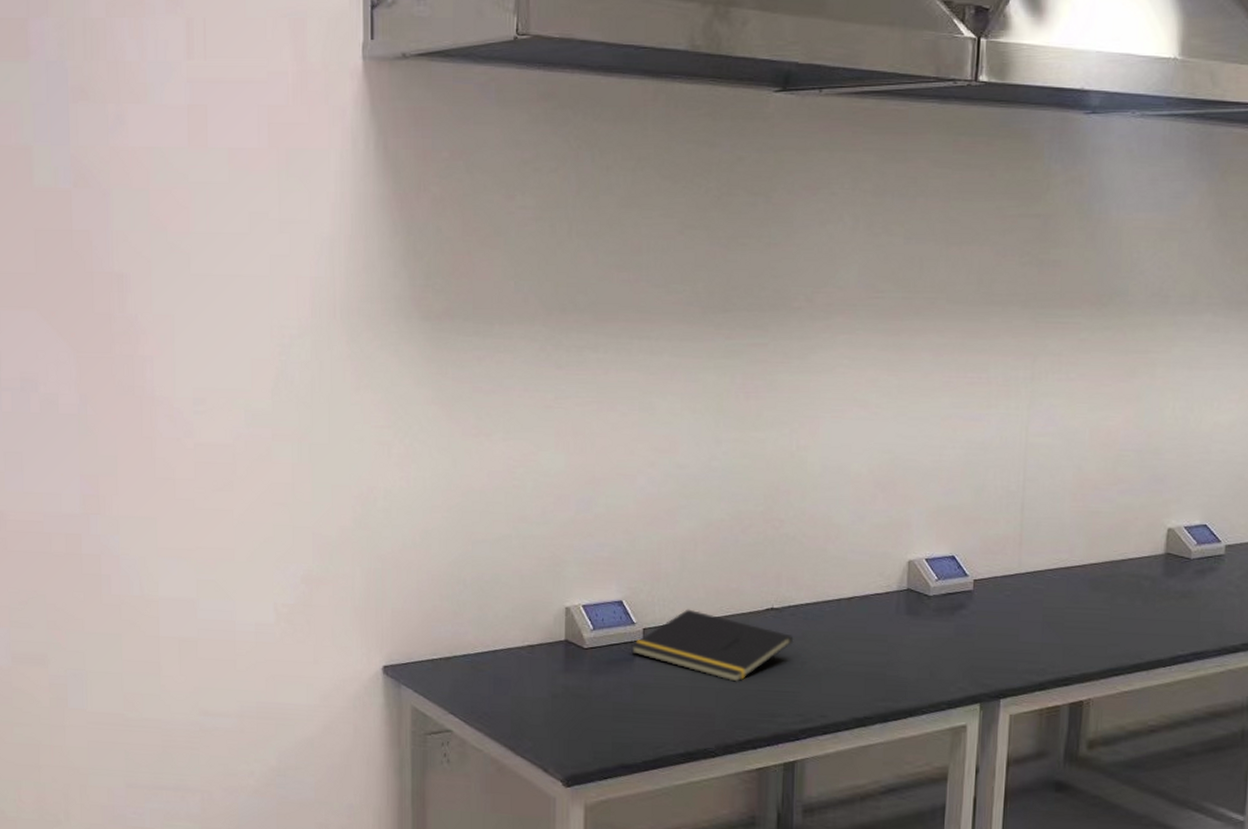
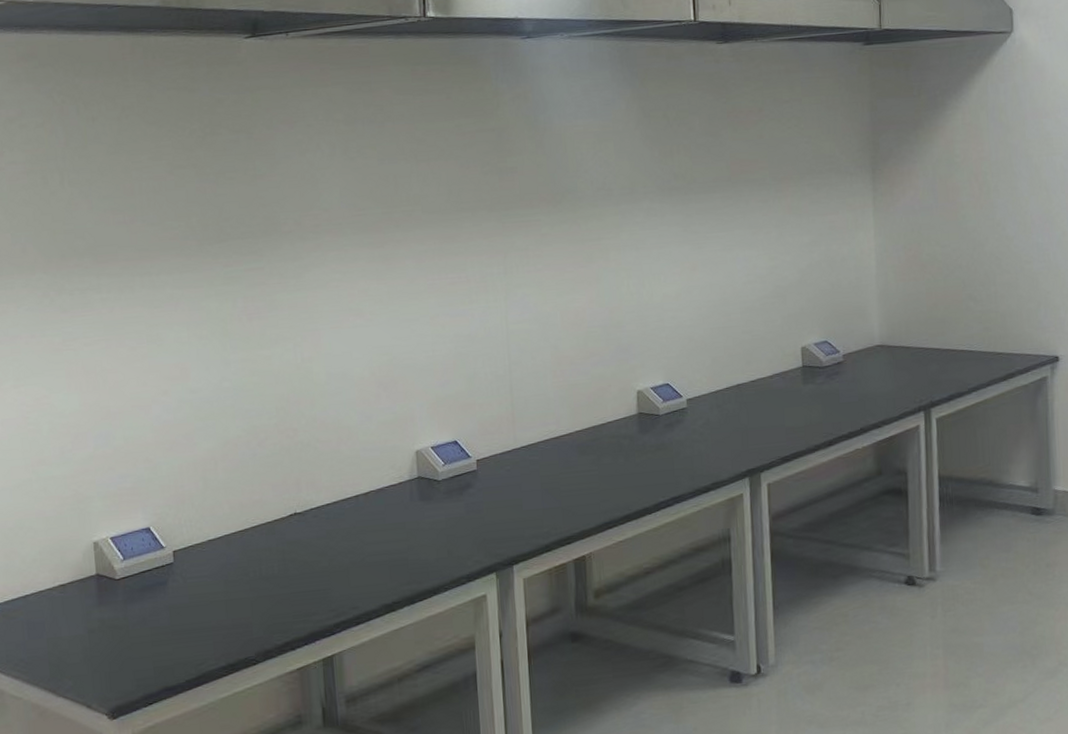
notepad: present [631,609,794,683] -> none [163,525,319,590]

